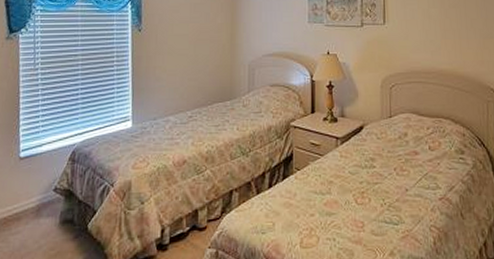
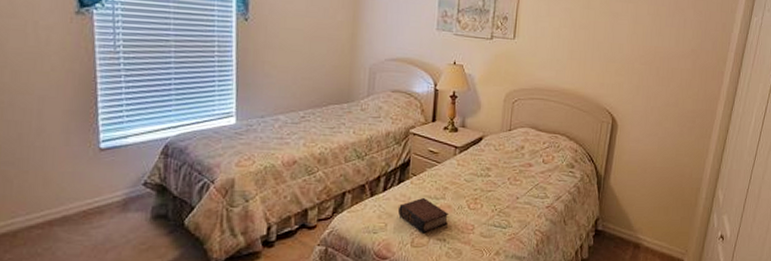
book: none [285,194,336,233] -> present [398,198,448,234]

